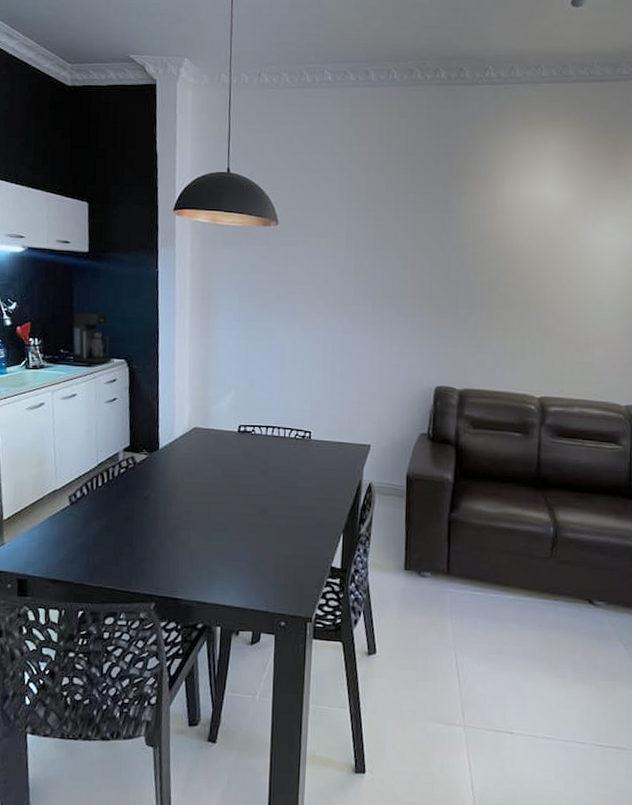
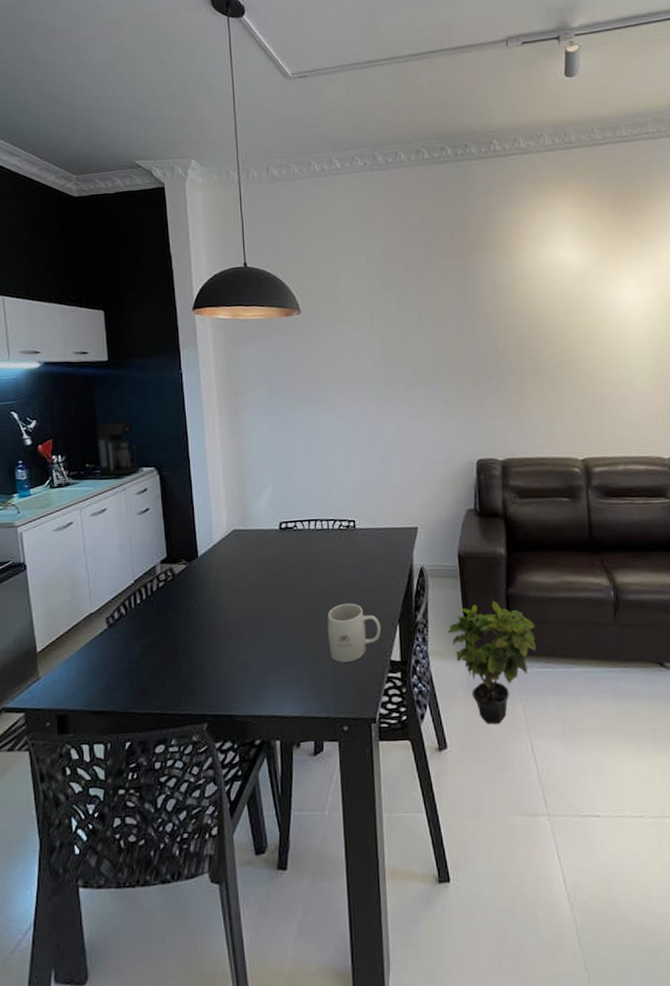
mug: none [274,508,326,564] -> present [327,603,382,663]
potted plant: none [389,524,473,638] -> present [448,601,536,725]

